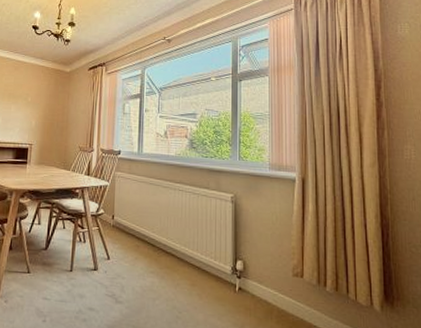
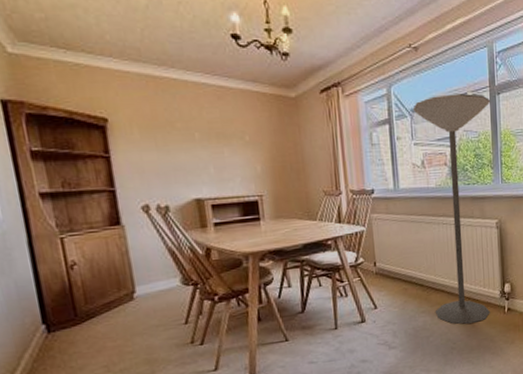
floor lamp: none [161,78,233,296] -> present [412,94,491,325]

